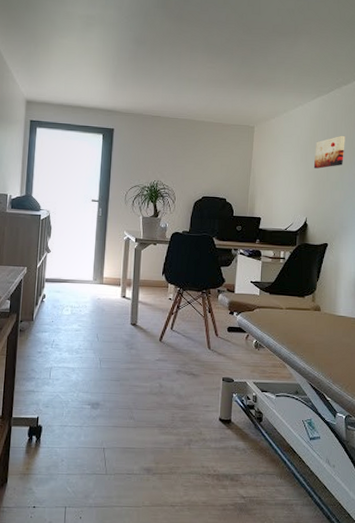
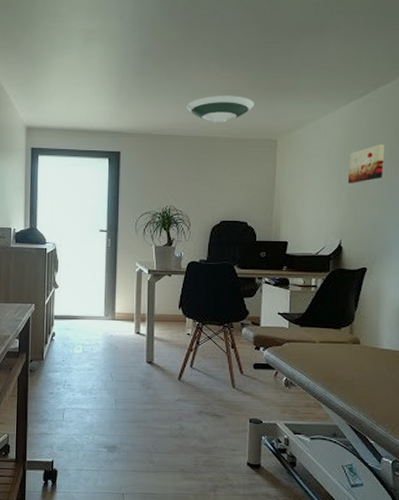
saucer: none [175,83,235,110] -> present [186,95,254,125]

